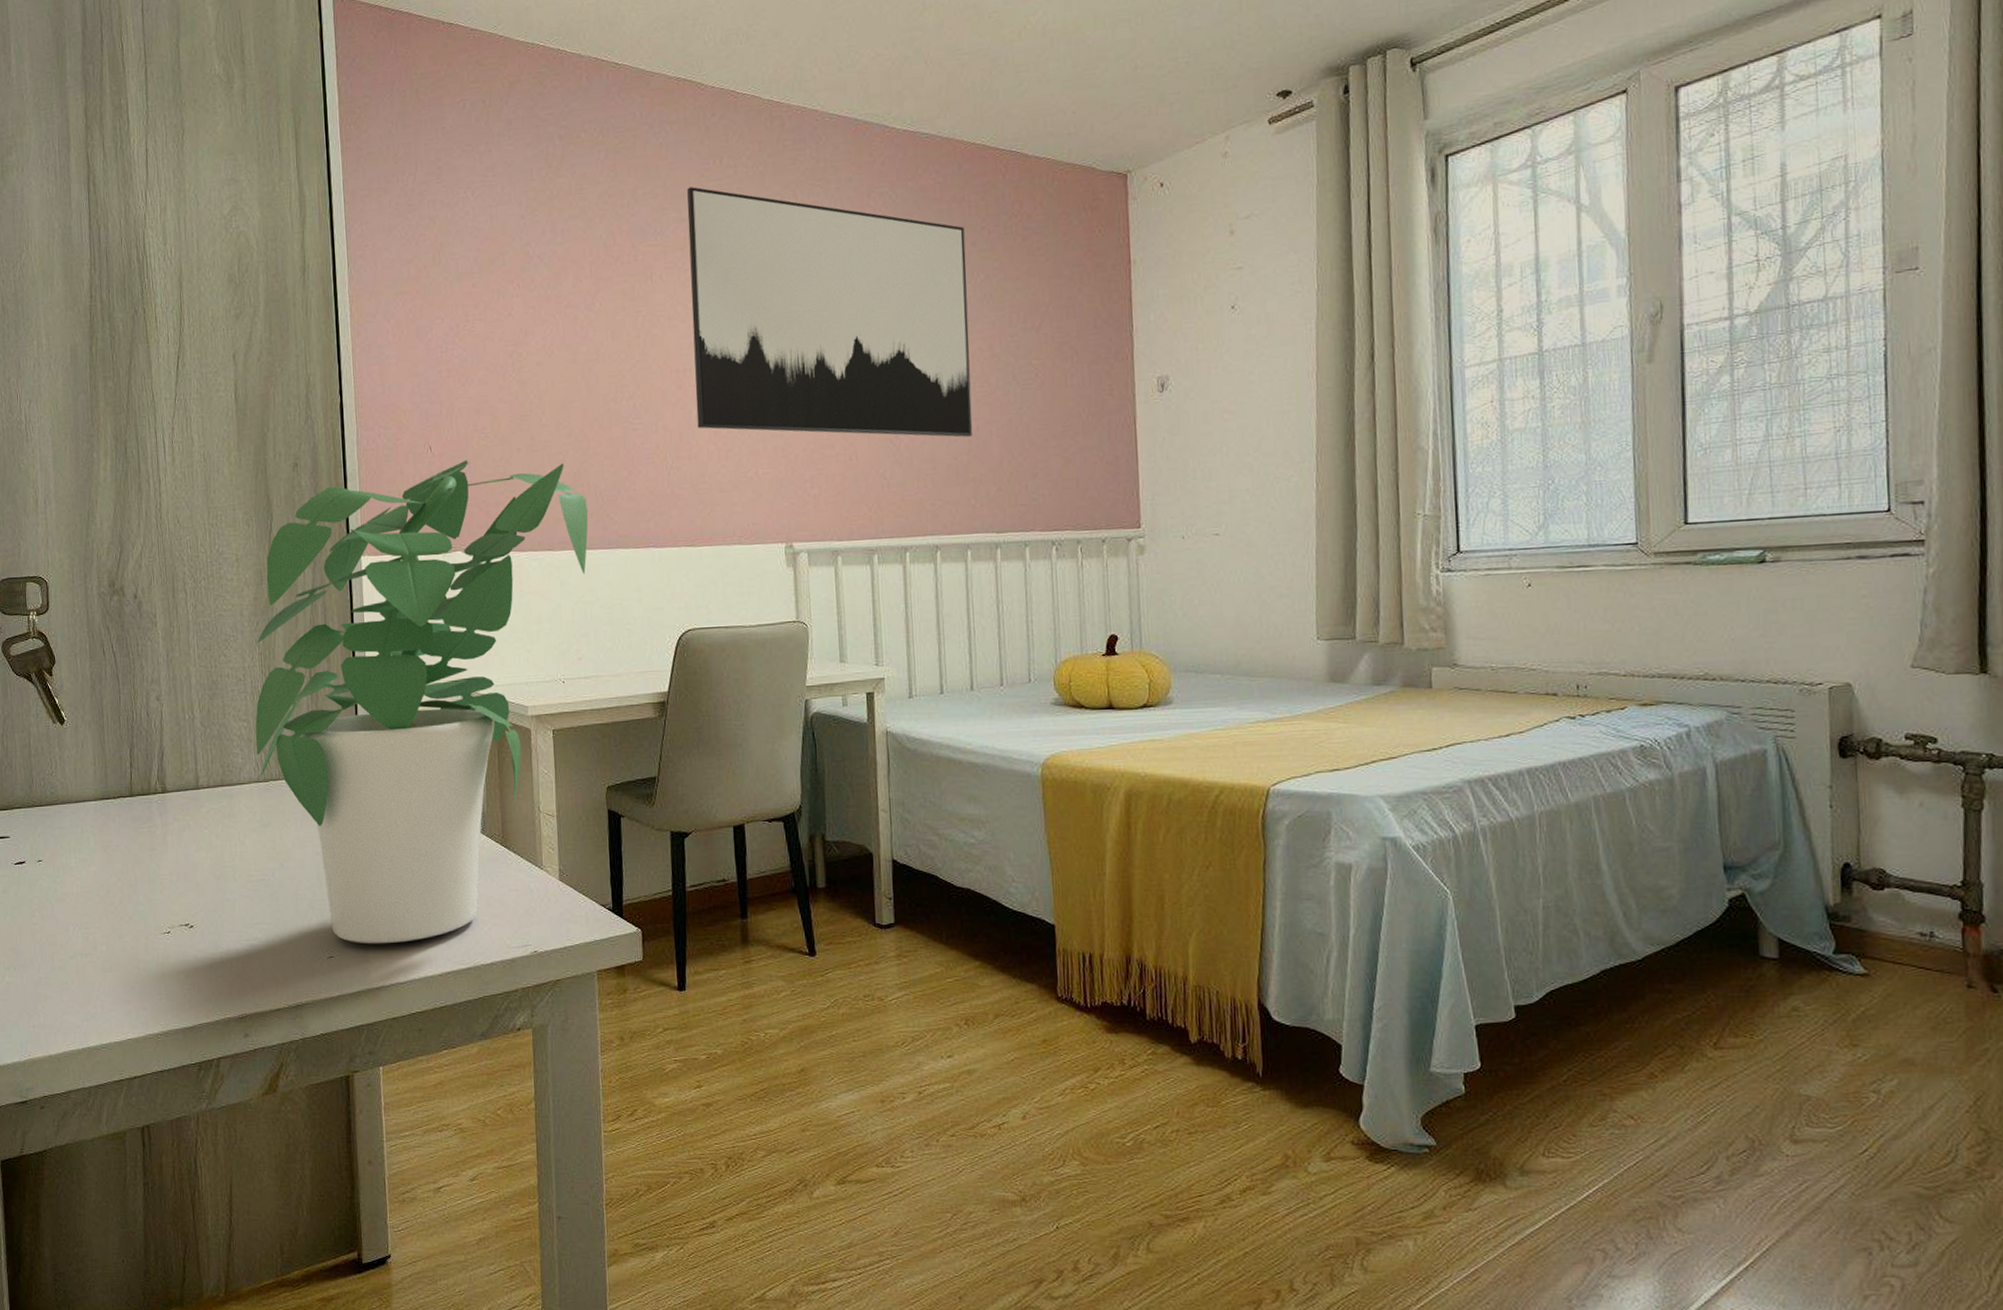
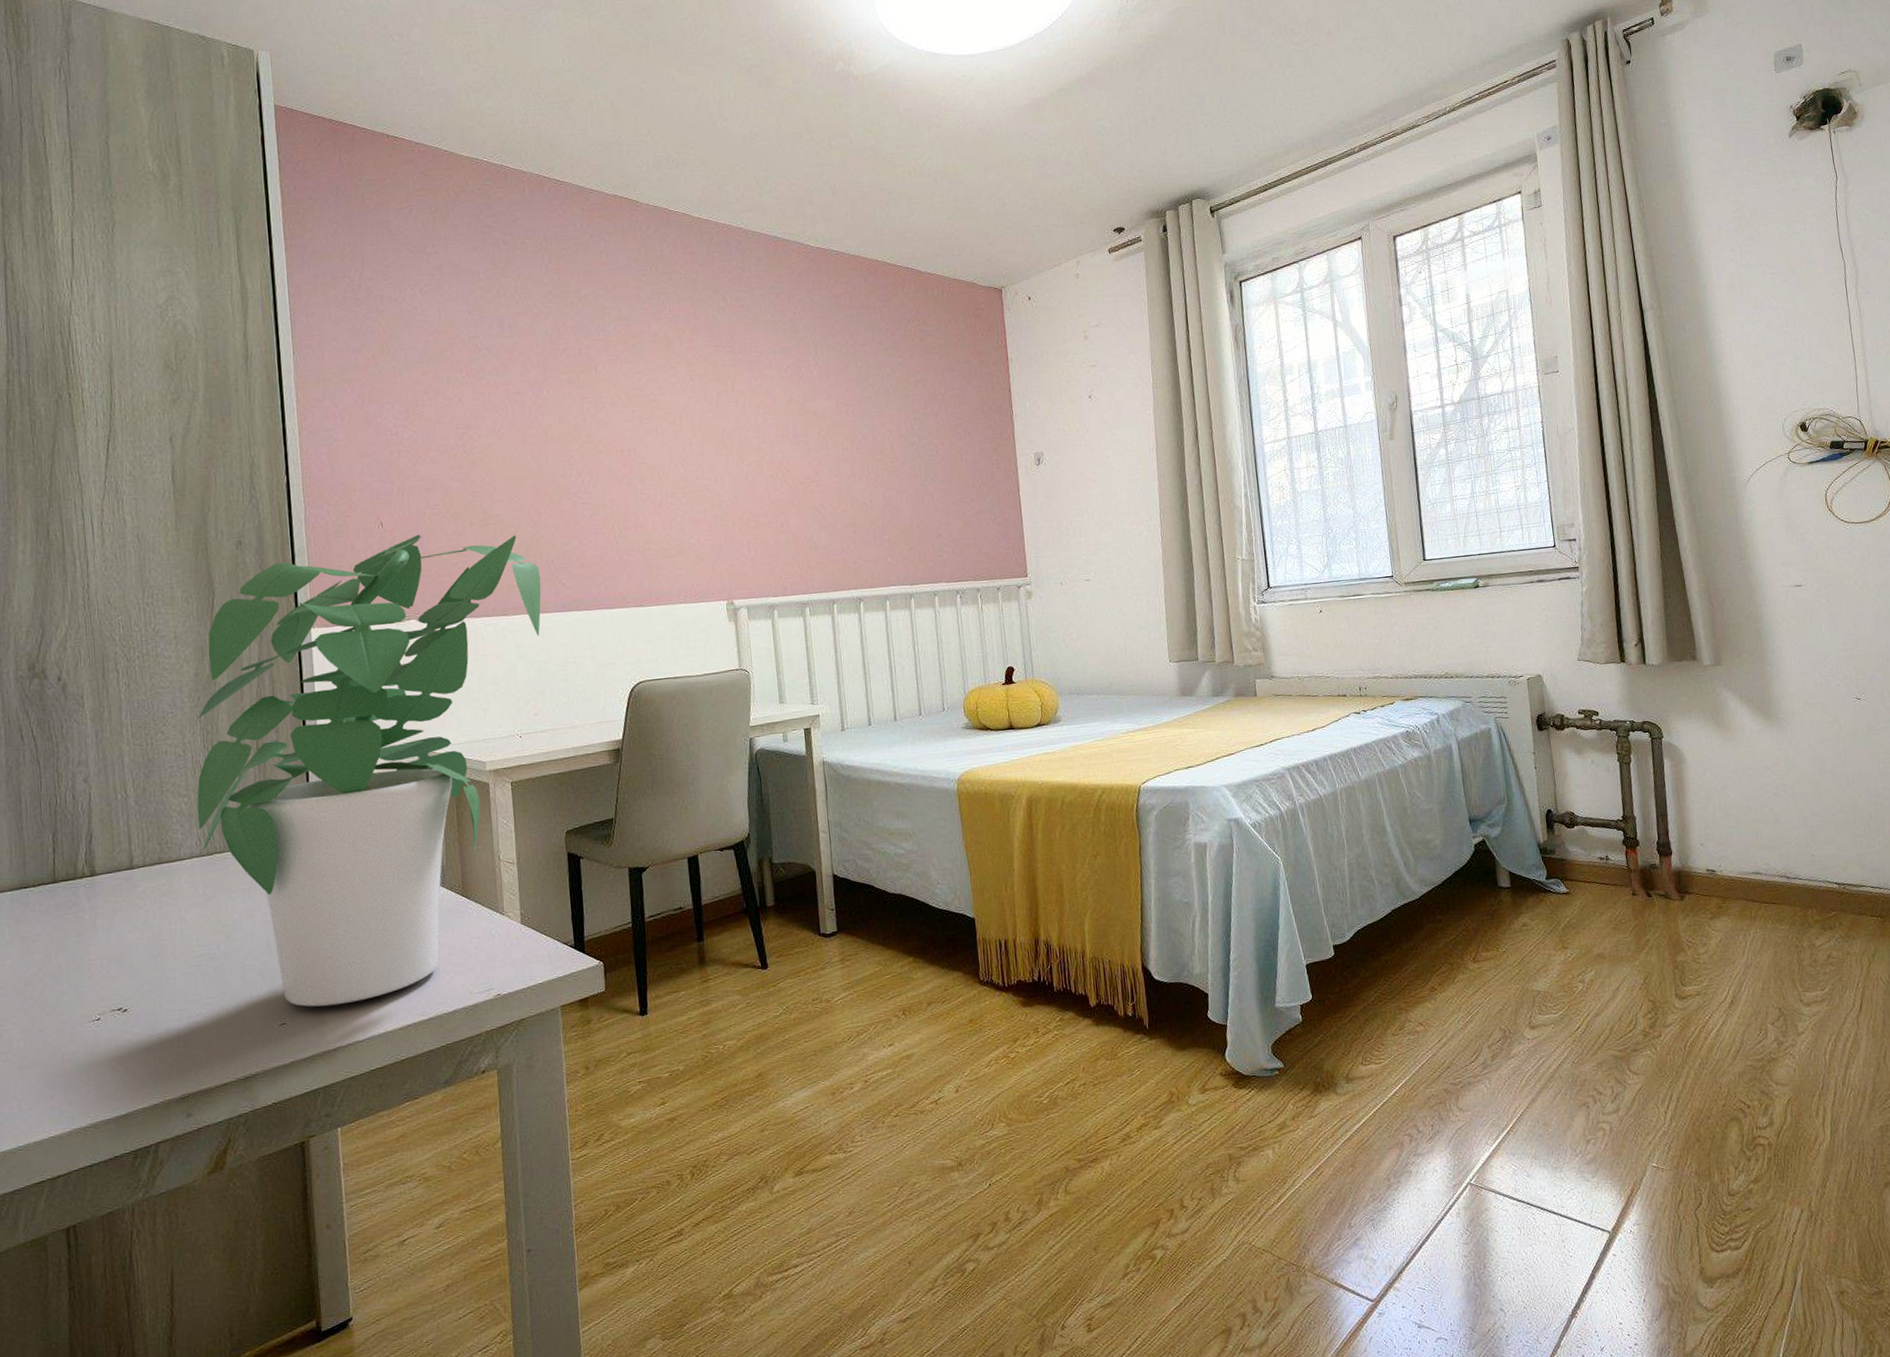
wall art: present [687,187,973,438] -> none [627,290,886,505]

